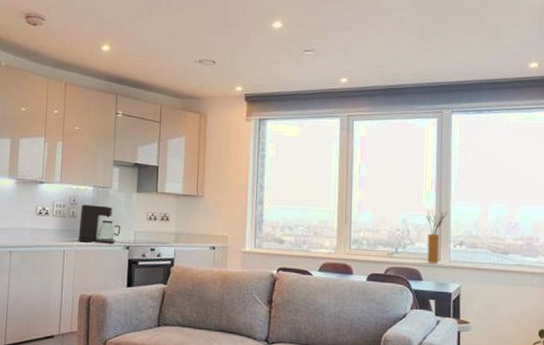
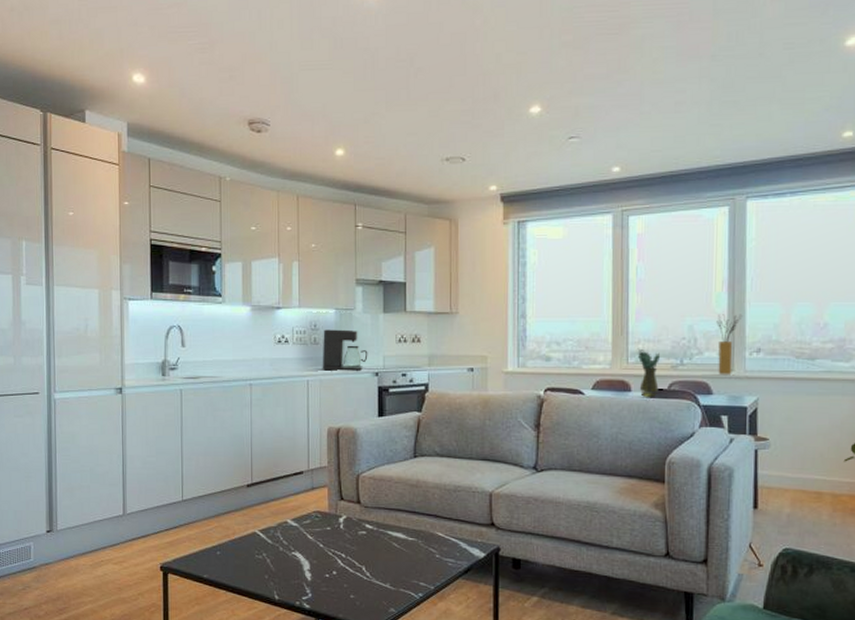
vase: none [358,236,378,282] -> present [637,348,660,398]

